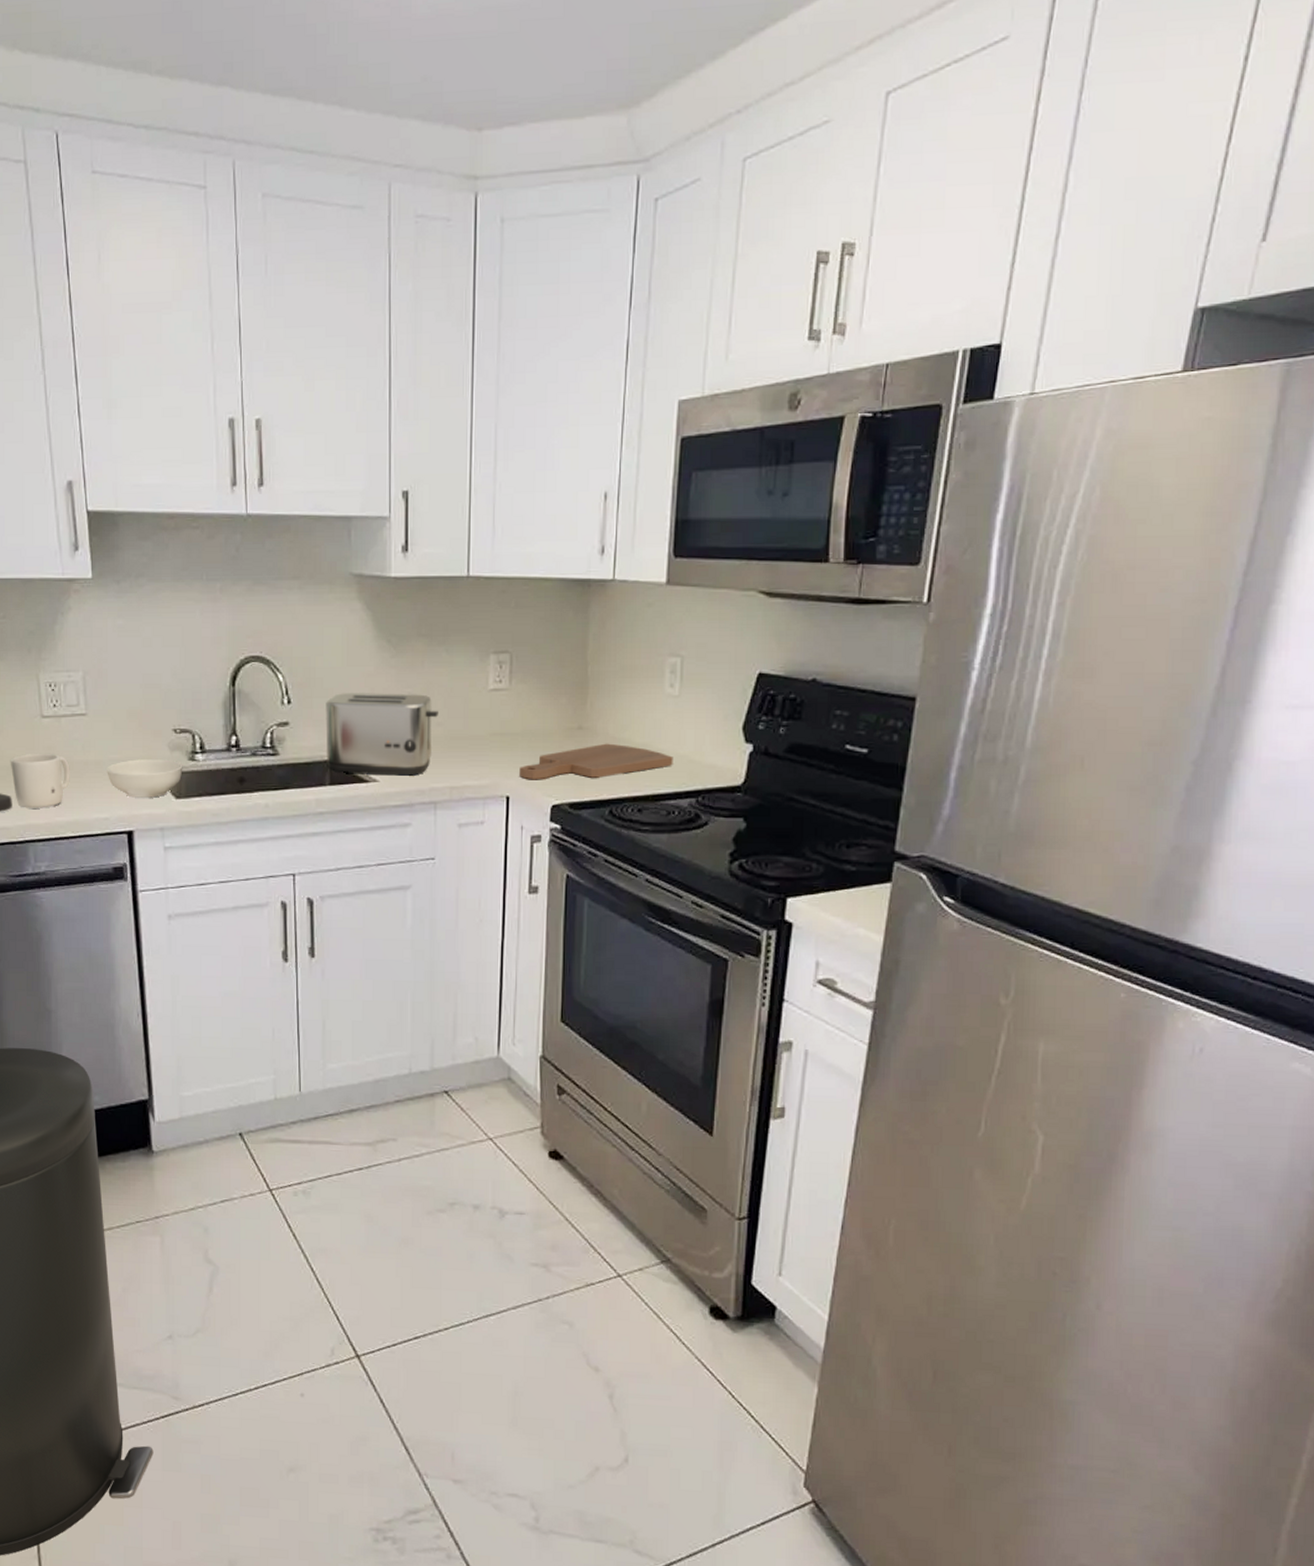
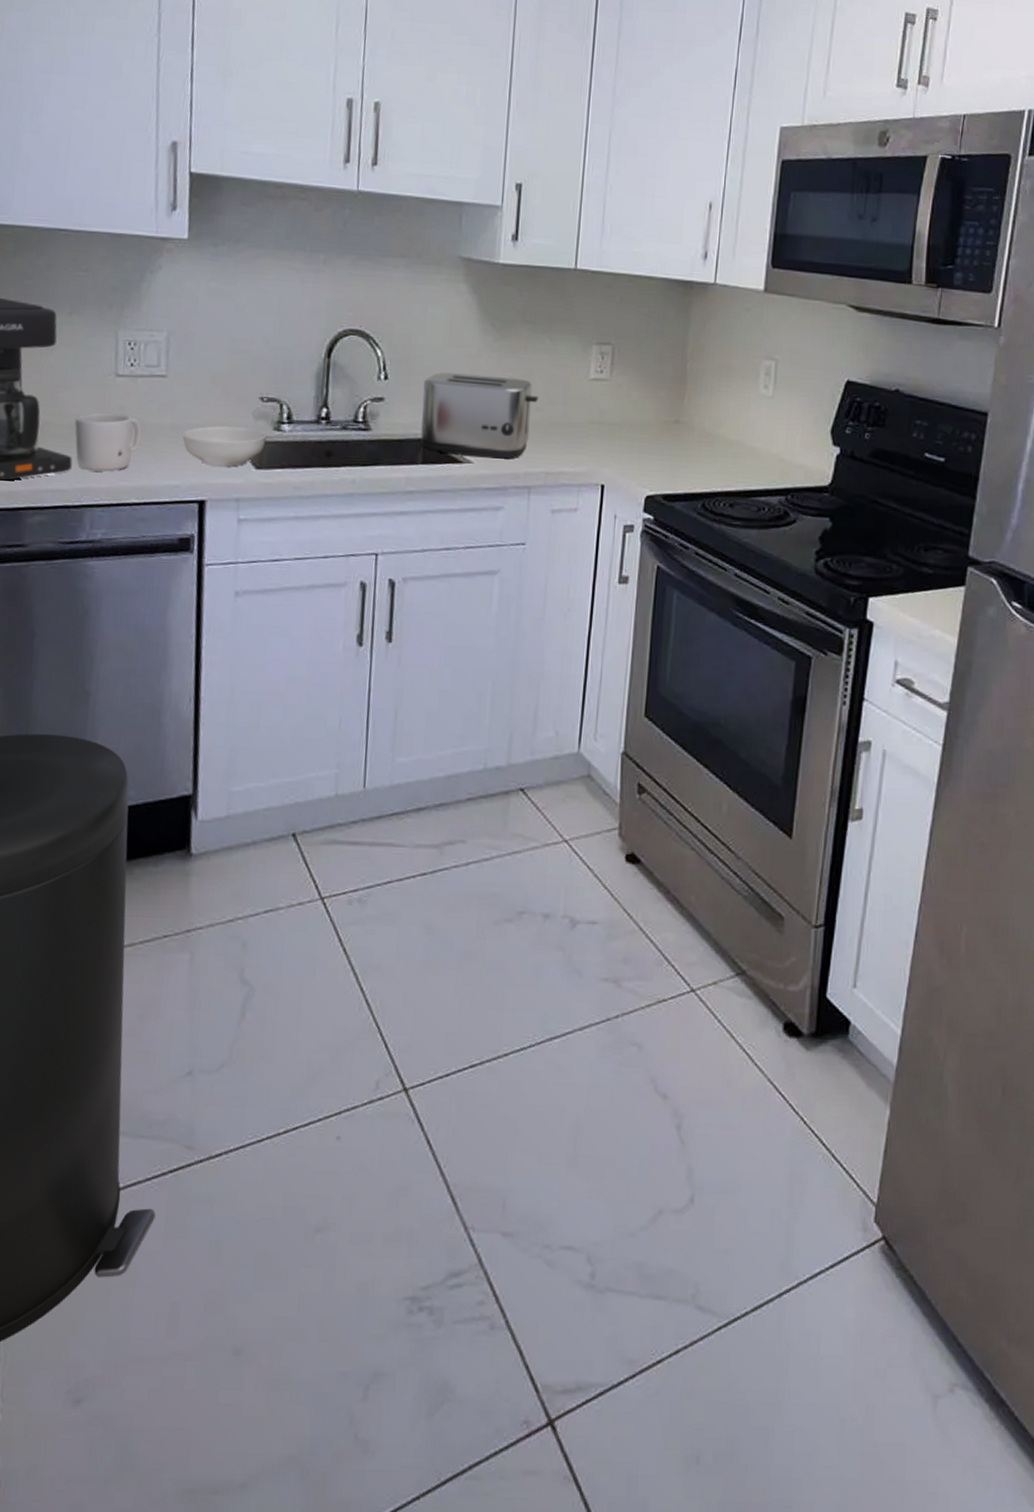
cutting board: present [519,743,673,780] -> none [615,438,765,472]

